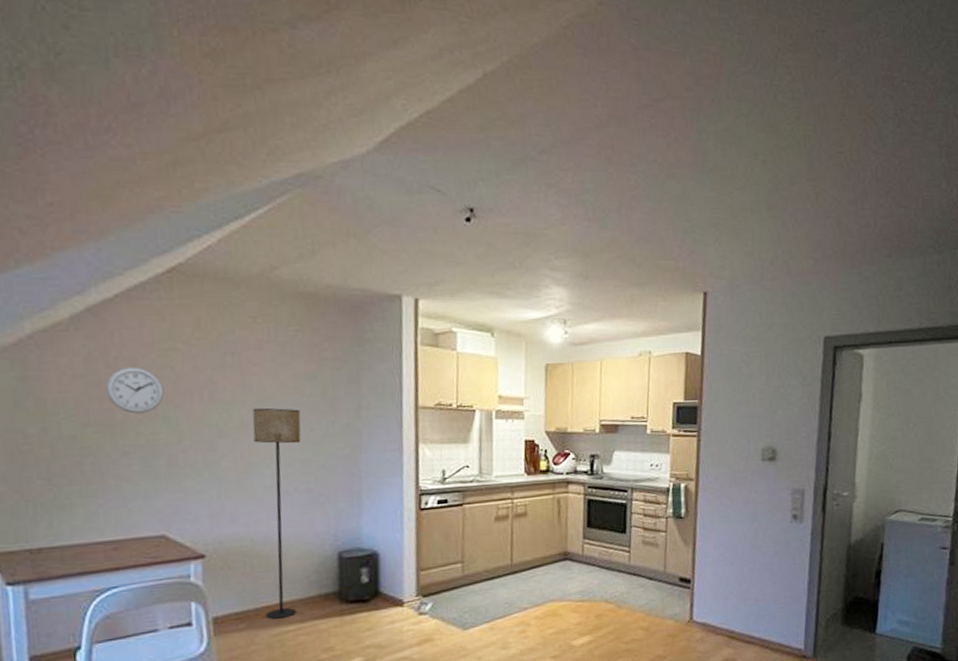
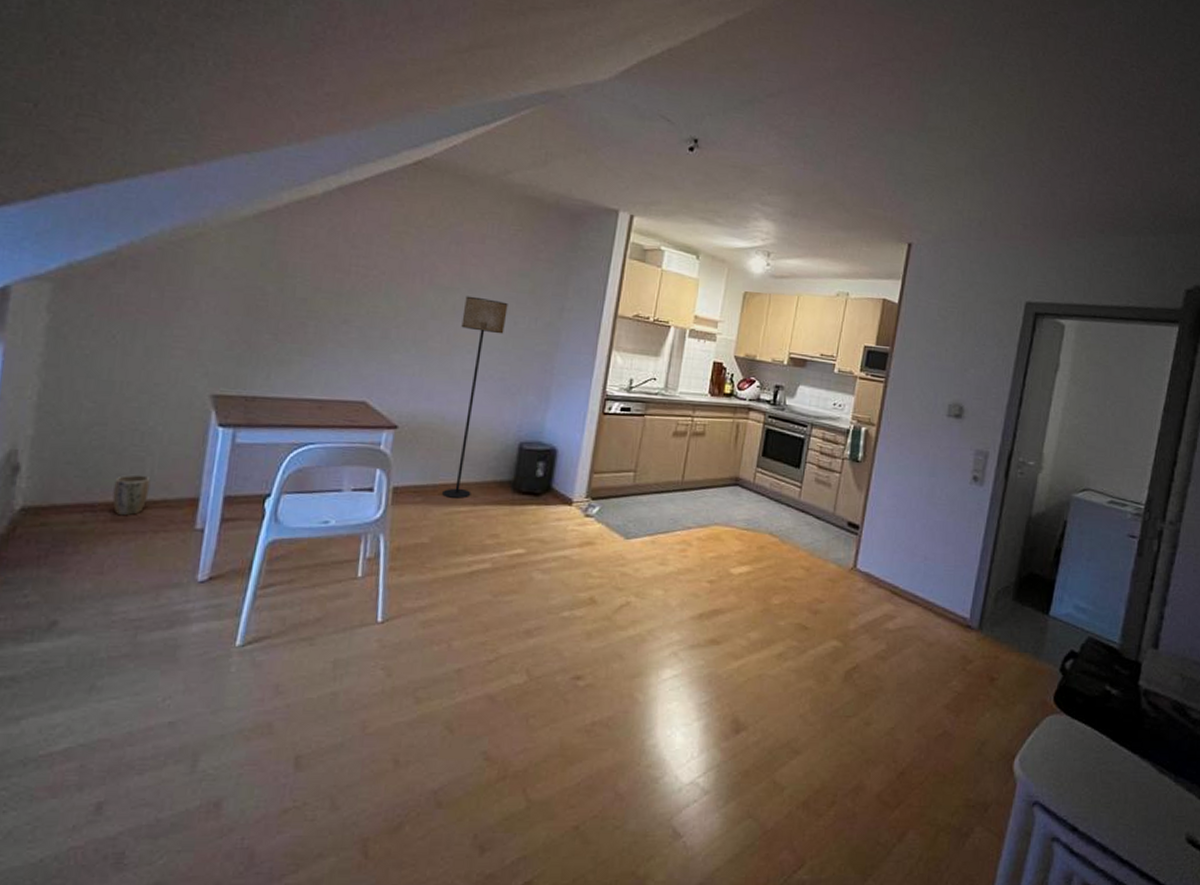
wall clock: present [105,366,165,414] -> none [340,243,391,287]

